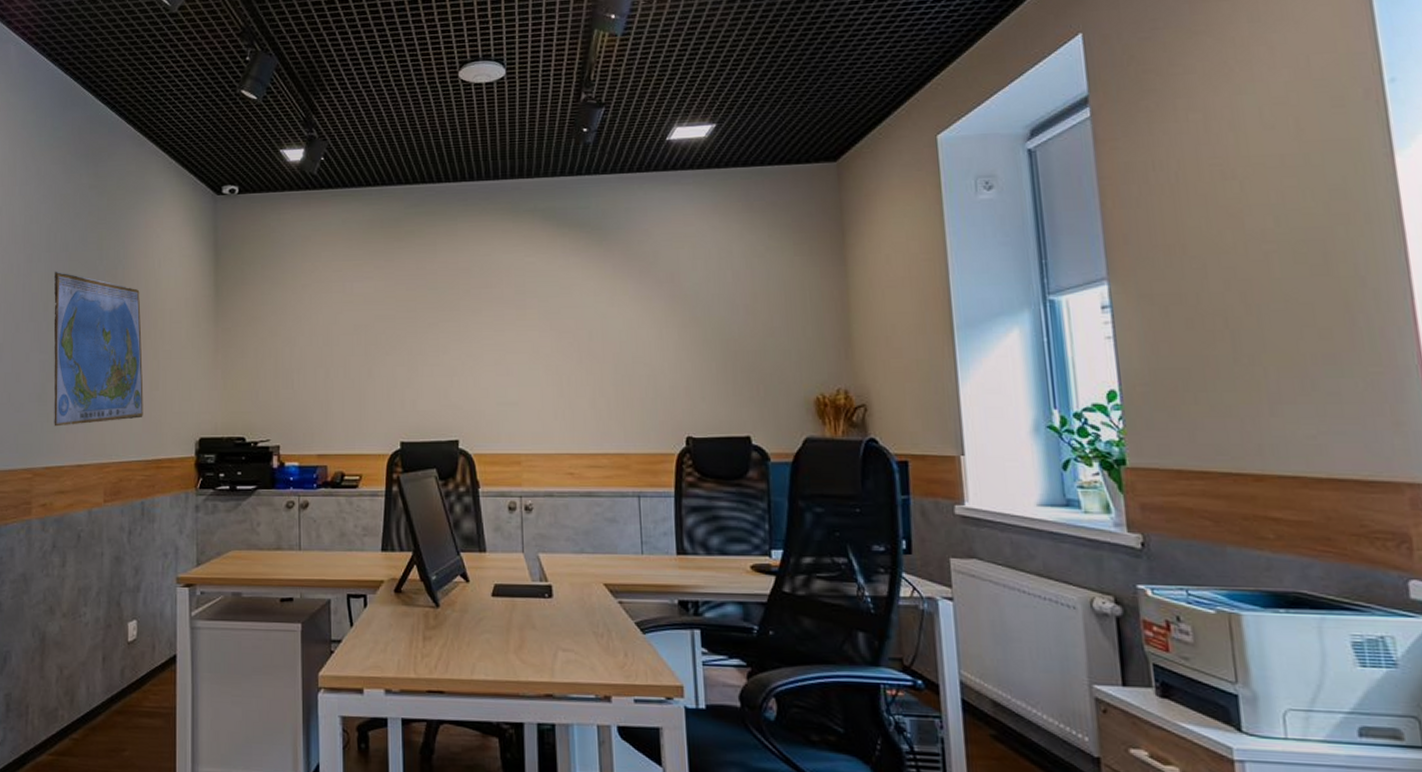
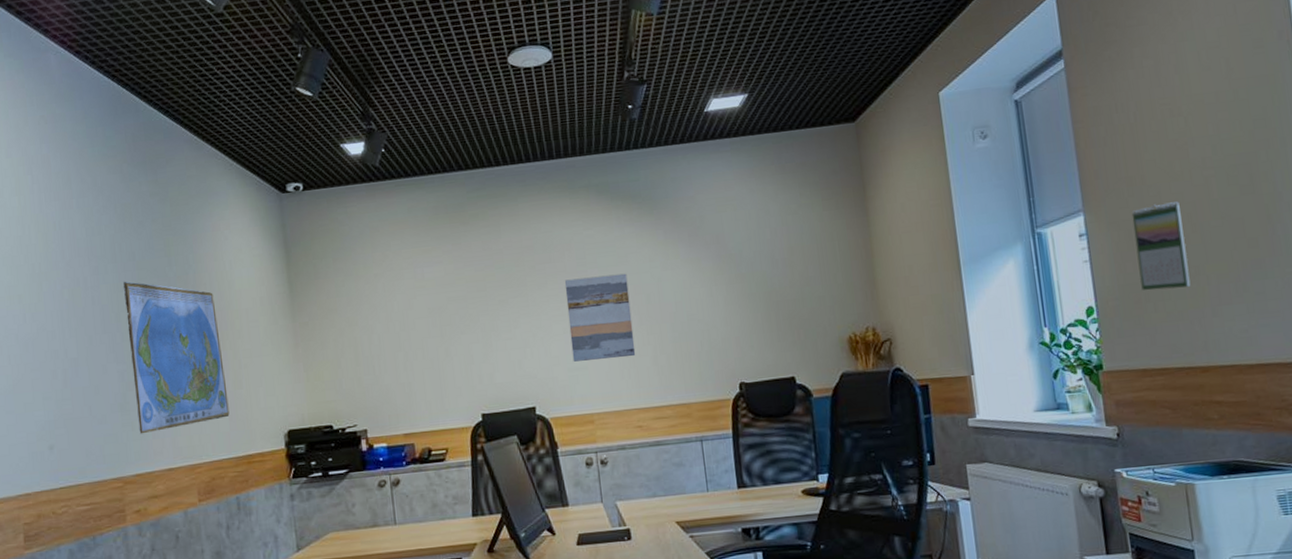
wall art: none [500,306,572,397] -> present [564,273,636,362]
calendar: none [1168,277,1242,378] -> present [1131,201,1191,290]

